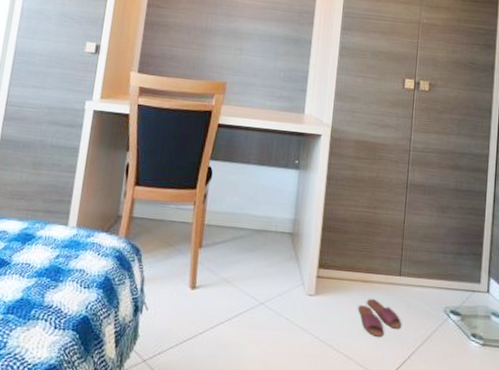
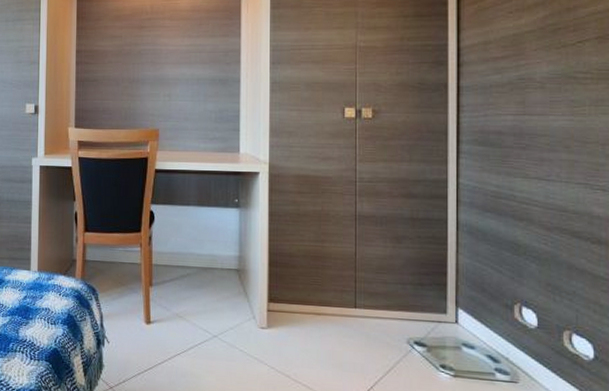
slippers: present [358,298,401,337] -> none [313,330,360,368]

